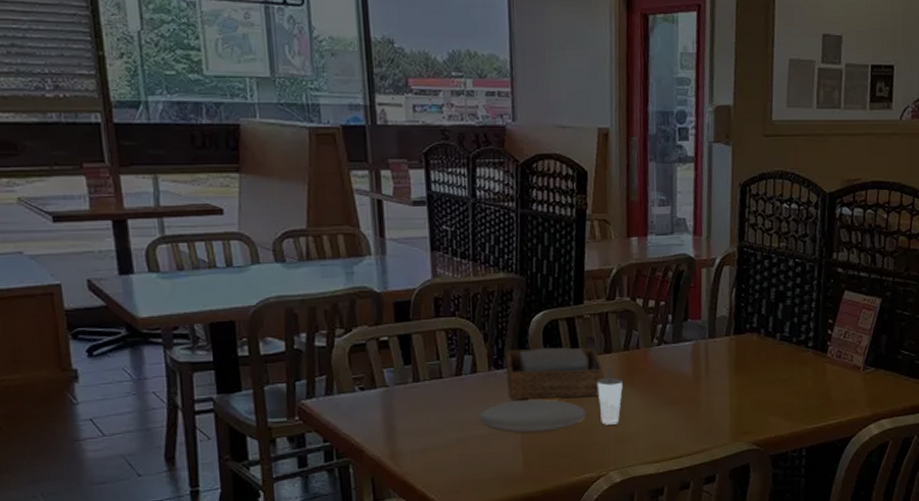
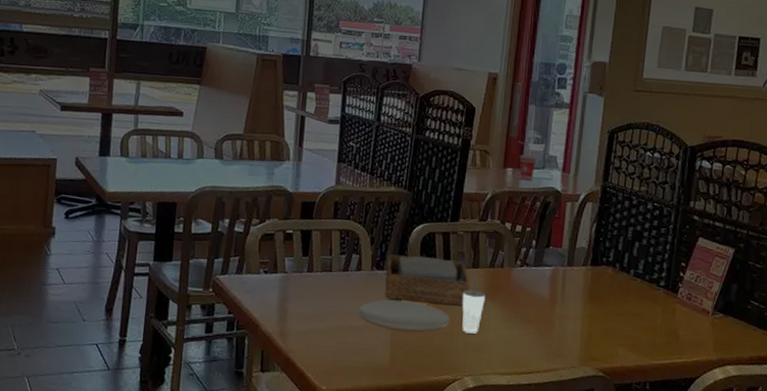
beverage cup: none [640,204,664,250] -> present [518,140,537,181]

